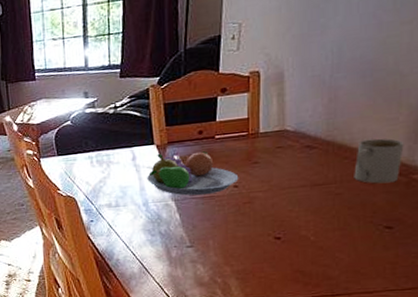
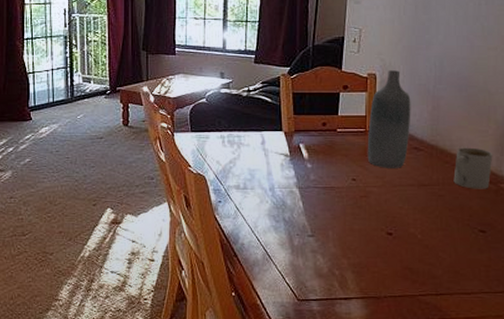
fruit bowl: present [147,151,239,196] -> none [274,140,357,185]
bottle: none [250,63,303,172] -> present [367,70,411,168]

